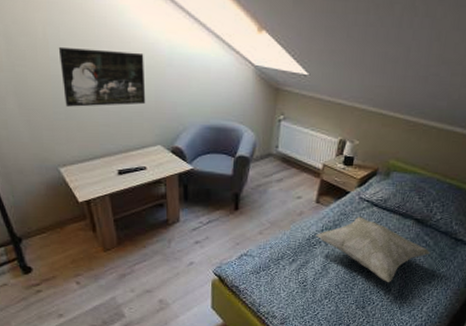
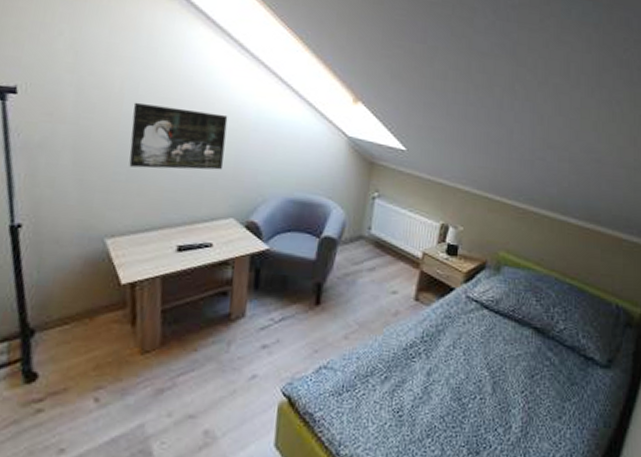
decorative pillow: present [315,216,431,283] -> none [414,321,557,417]

